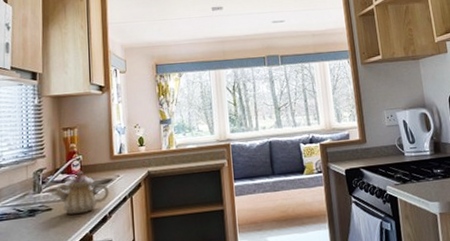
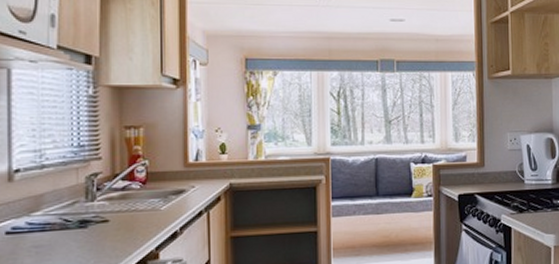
teapot: present [54,171,109,215] -> none [112,178,181,228]

